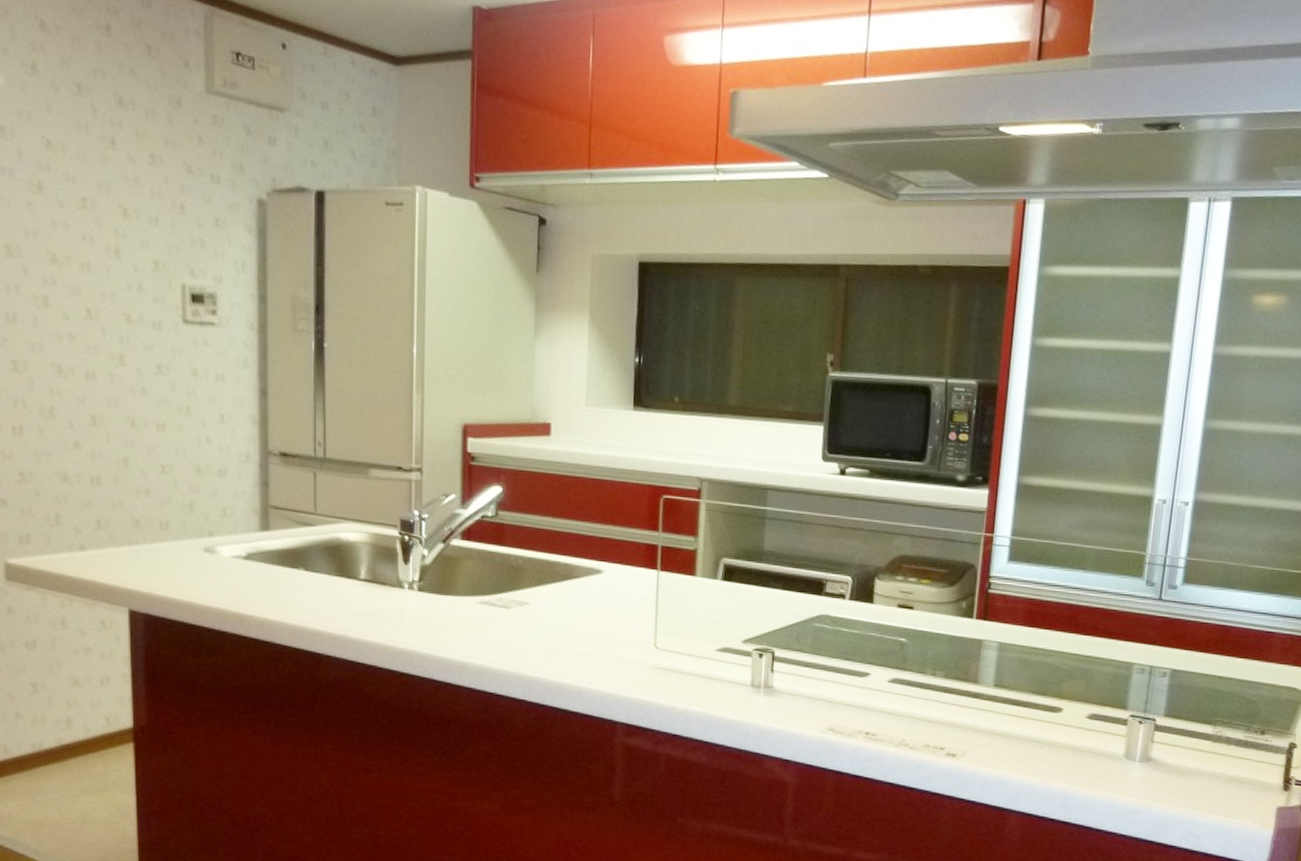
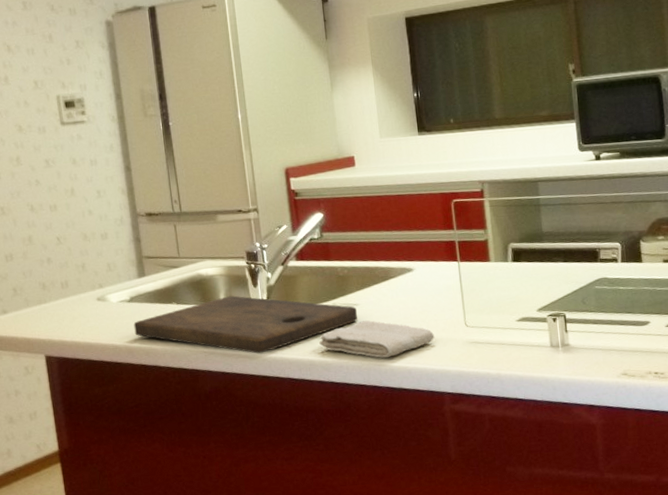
cutting board: none [247,570,527,645] -> present [133,296,357,354]
washcloth: none [476,624,616,672] -> present [319,320,434,358]

